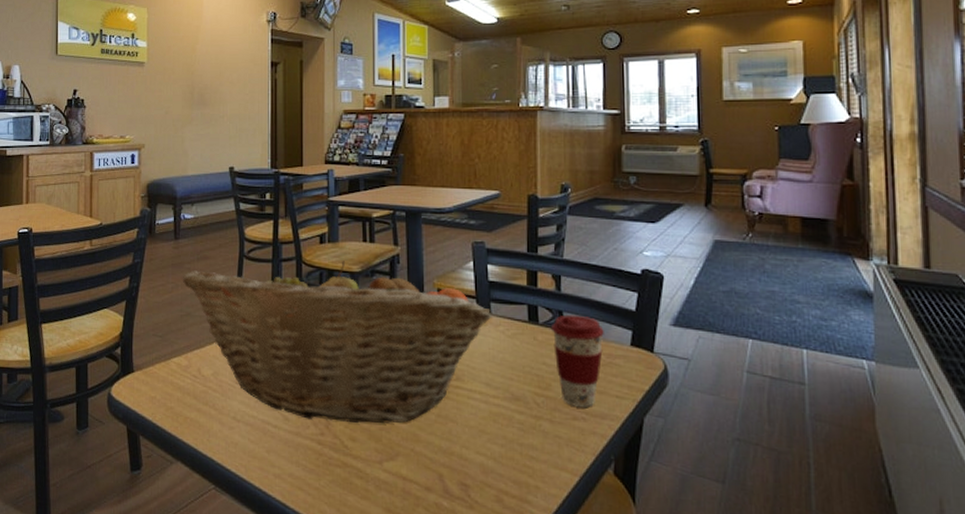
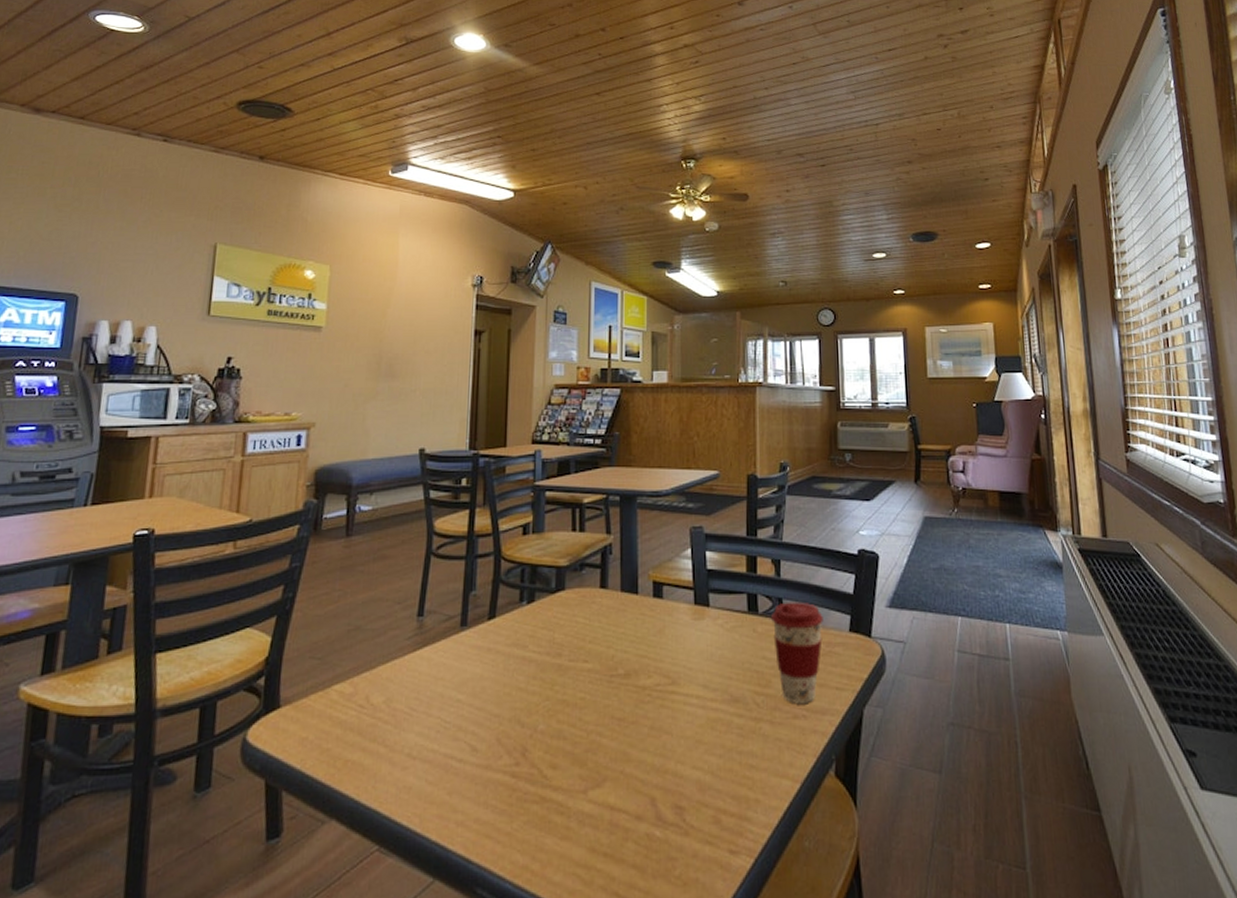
fruit basket: present [182,261,492,423] -> none [352,554,711,747]

